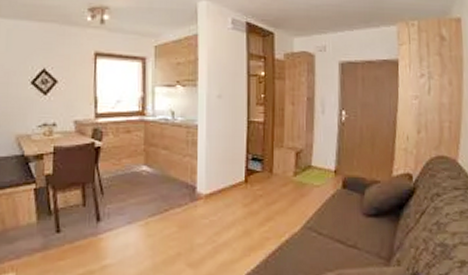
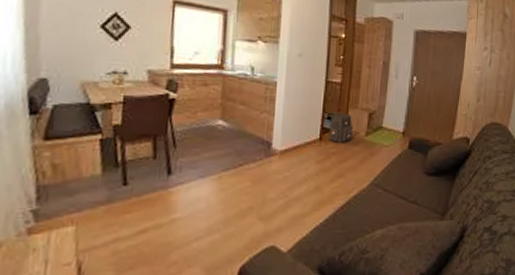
backpack: none [255,153,279,184] -> present [329,112,353,143]

